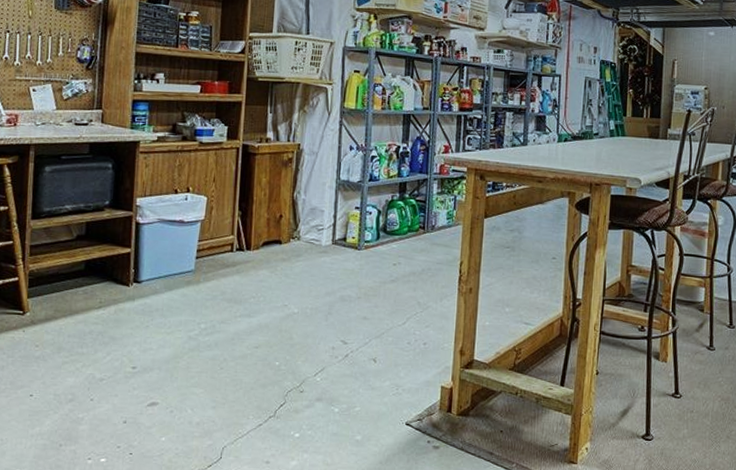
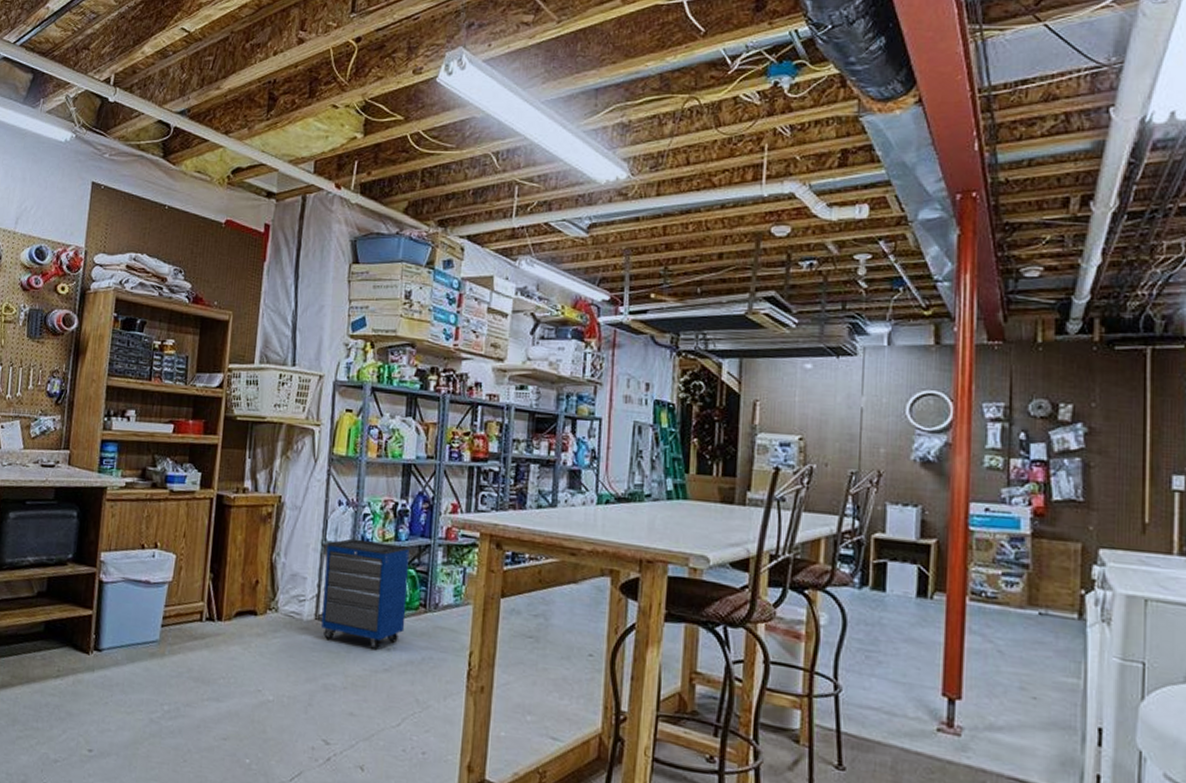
cabinet: none [336,177,410,266] -> present [321,538,410,651]

